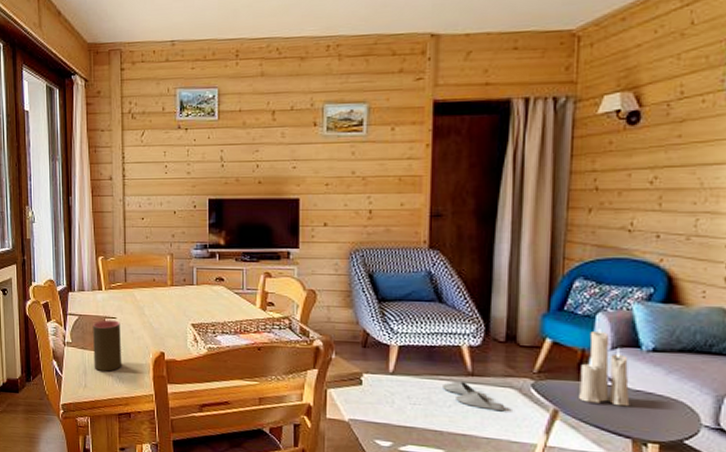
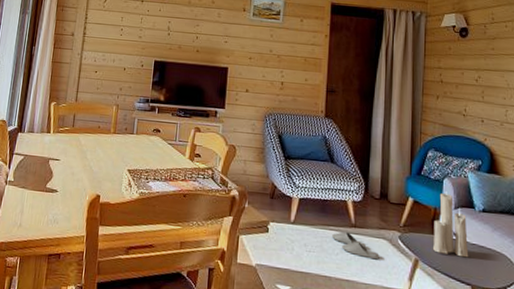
cup: present [93,320,122,372] -> none [31,161,63,212]

